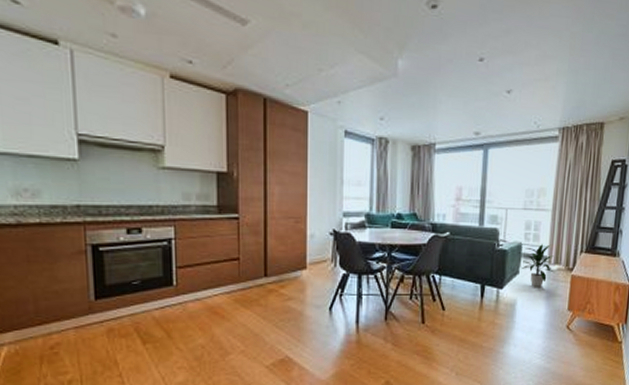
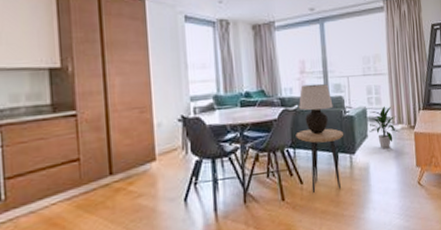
side table: none [443,258,493,320] -> present [296,128,343,193]
table lamp: none [450,212,487,264] -> present [299,84,333,135]

